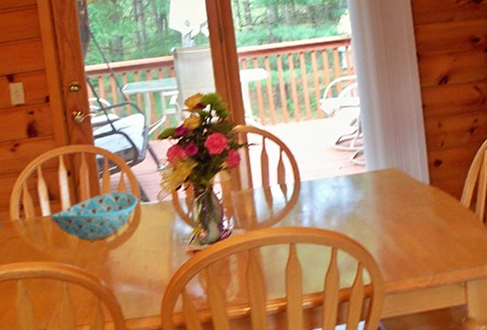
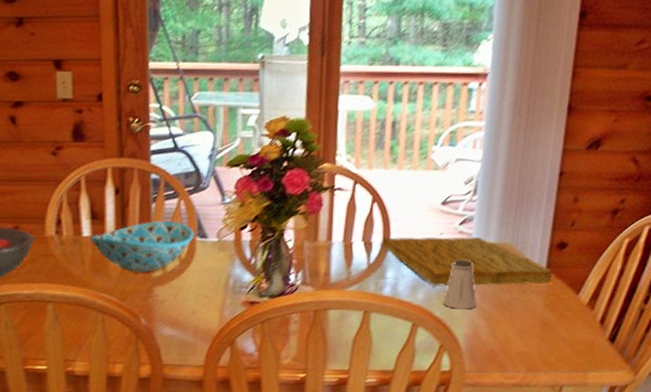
cutting board: none [295,166,436,213] -> present [383,236,552,287]
saltshaker: none [353,187,381,229] -> present [443,260,476,310]

